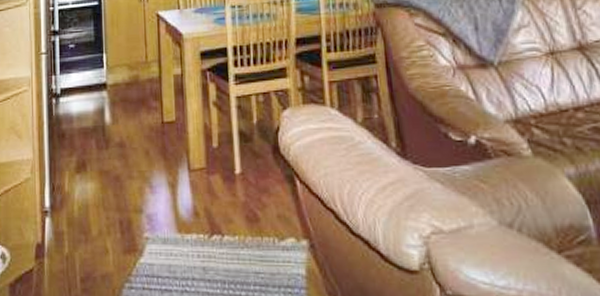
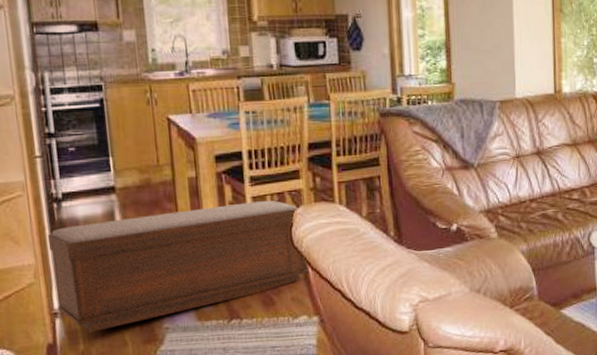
bench: none [45,100,297,235] -> present [47,200,309,332]

